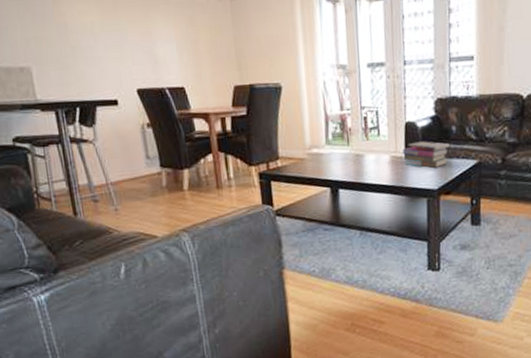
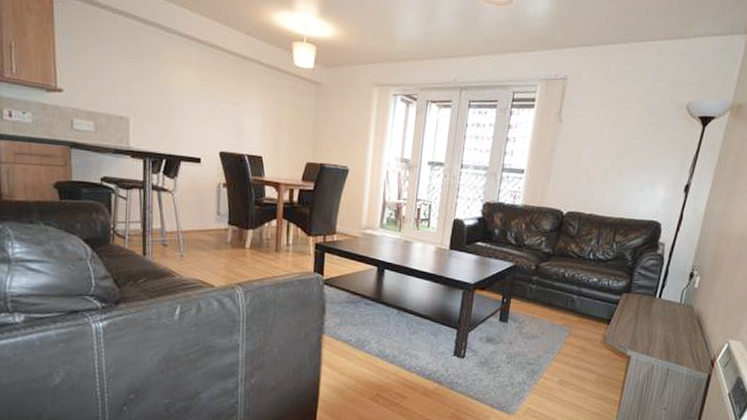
books: present [403,141,450,169] -> none [447,238,491,265]

